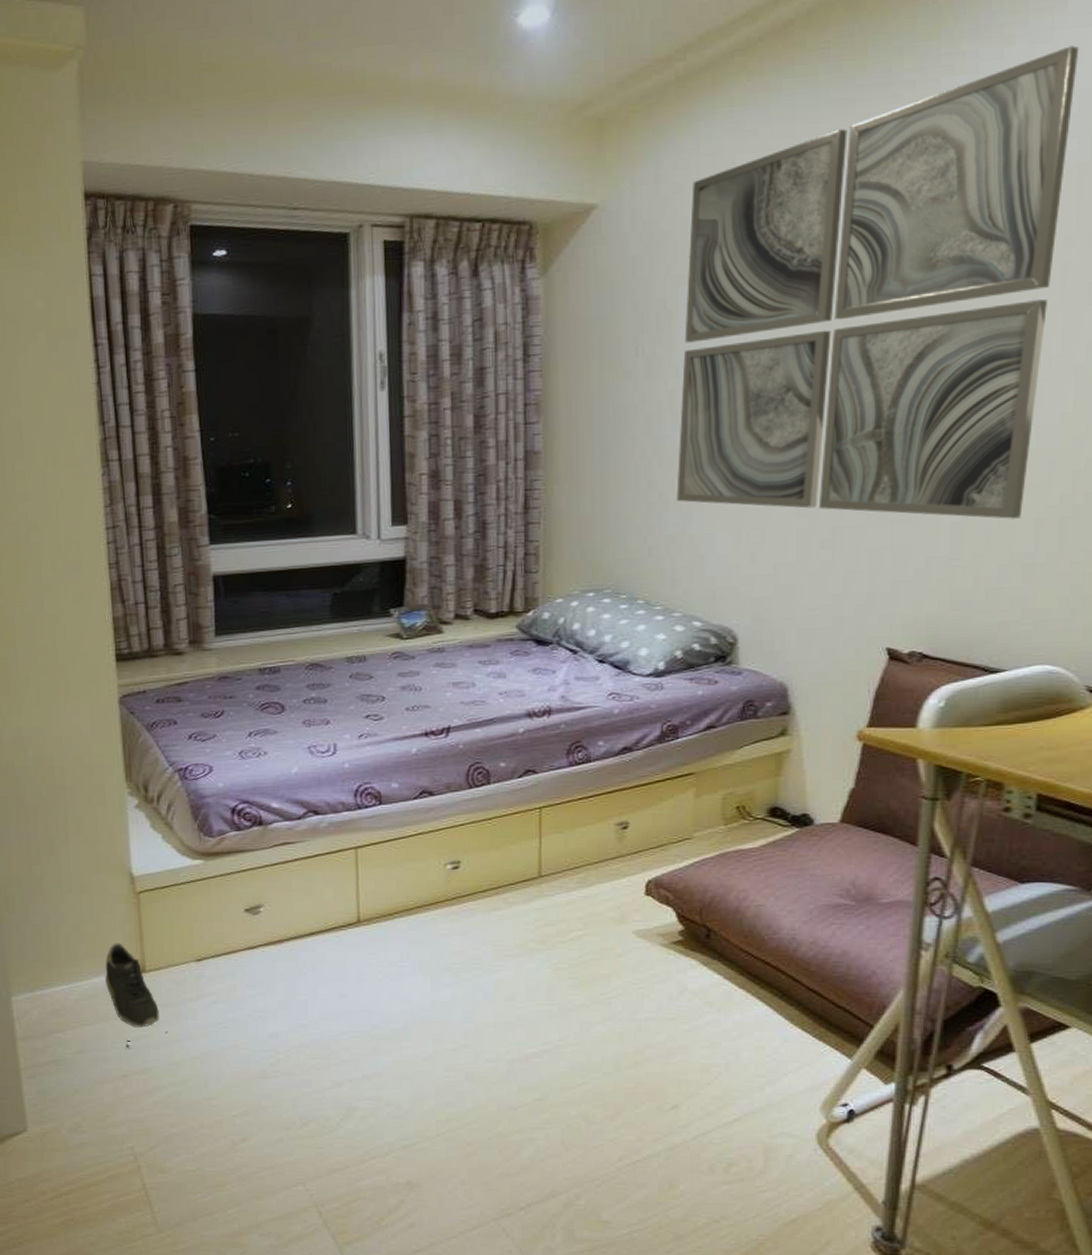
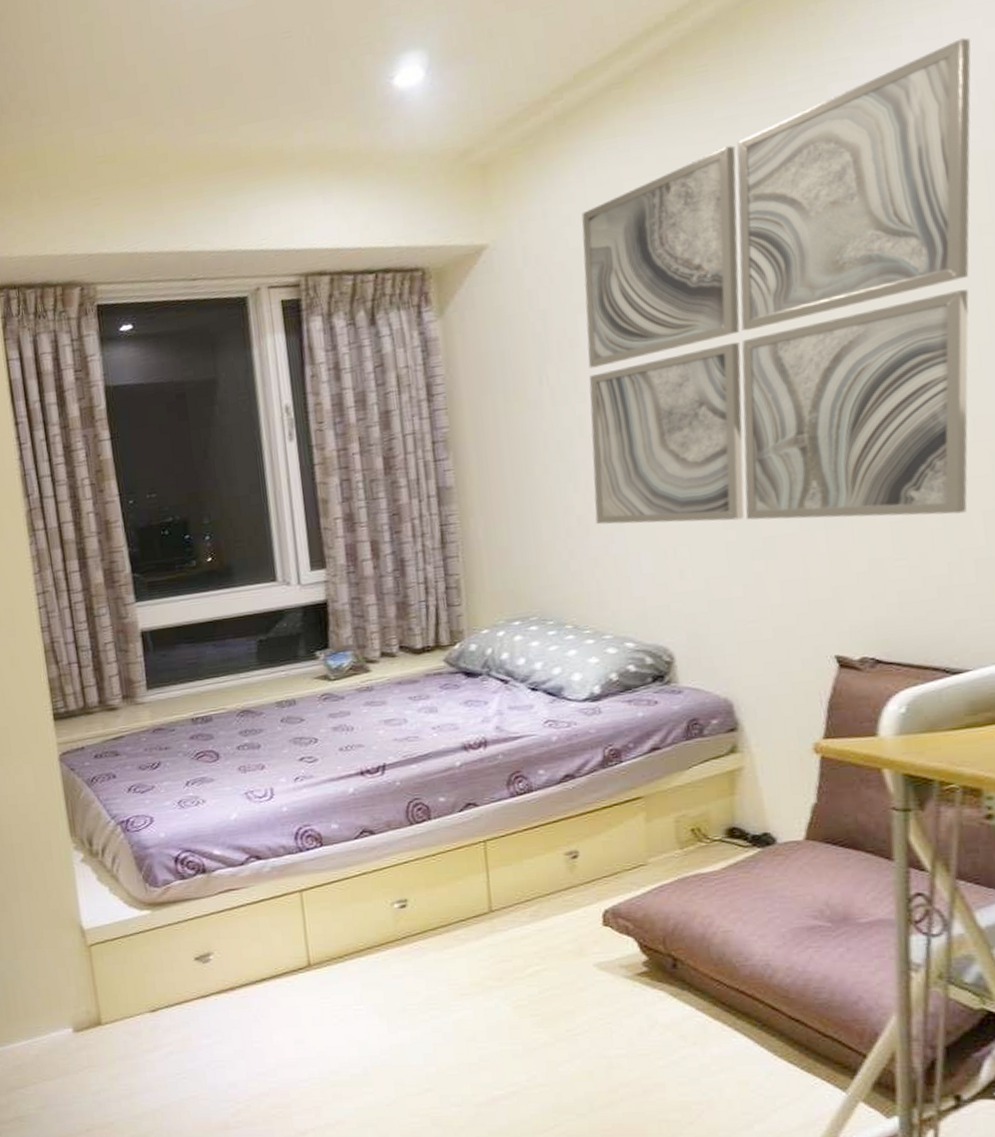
shoe: present [104,943,168,1048] -> none [62,996,127,1102]

